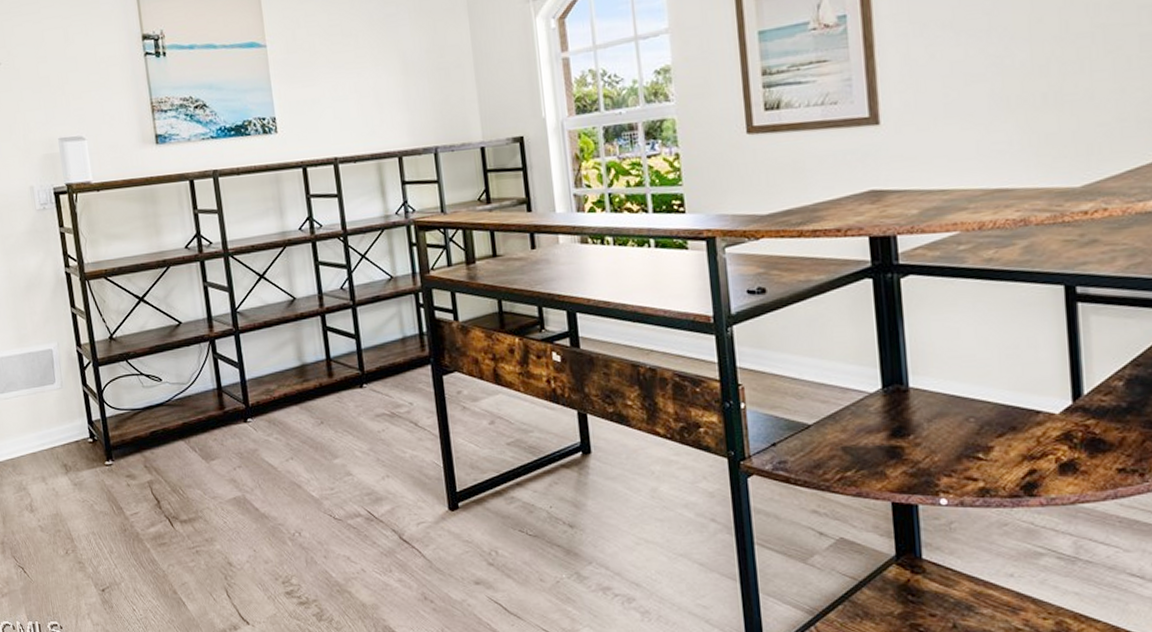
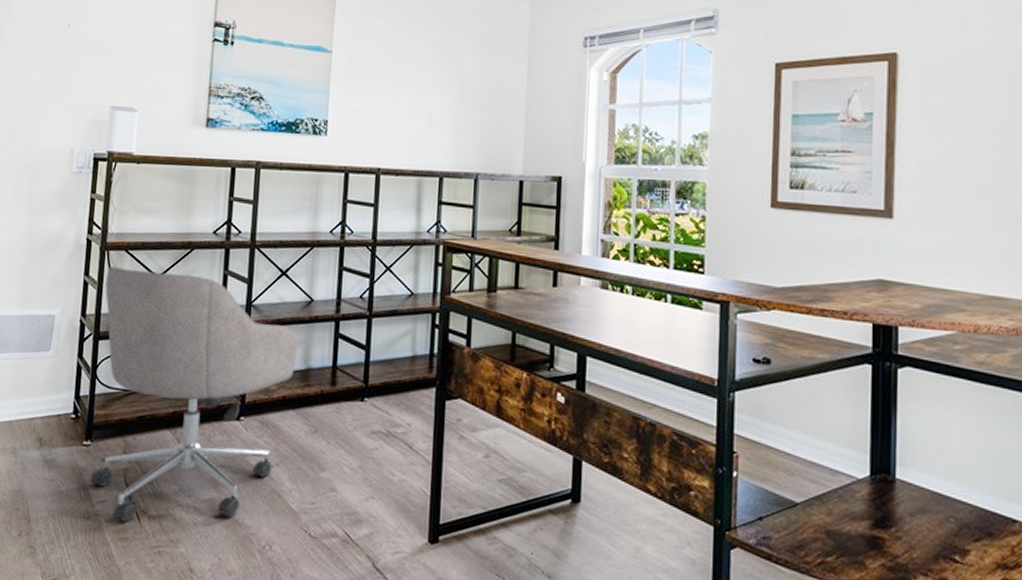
chair: none [91,291,290,528] -> present [90,266,299,521]

